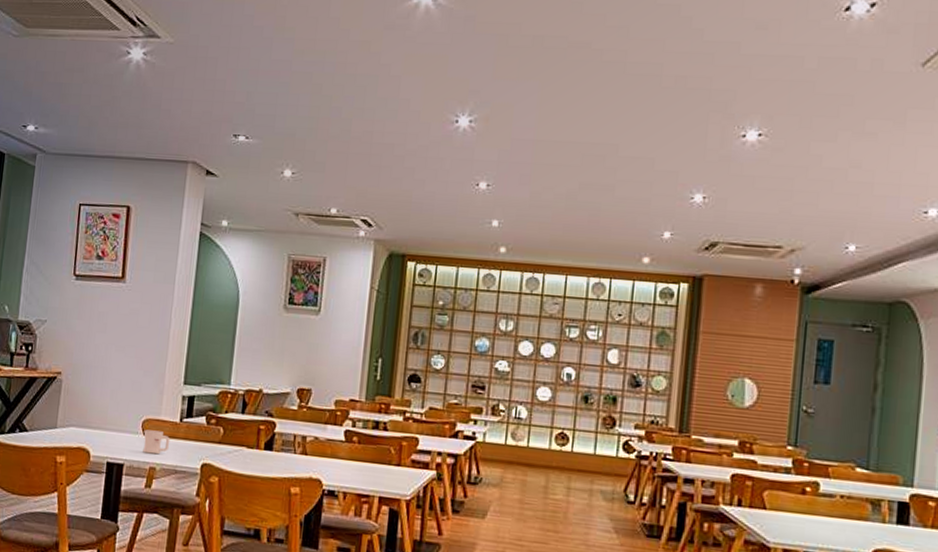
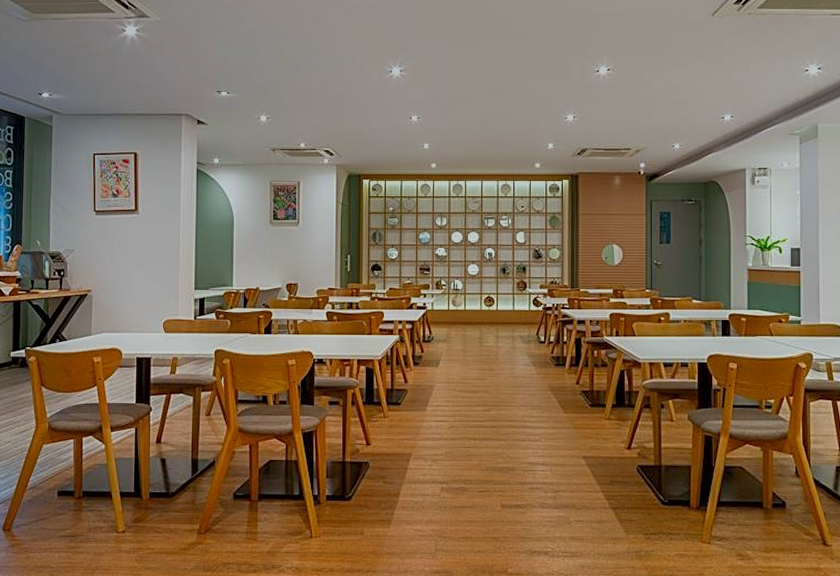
mug: present [143,429,170,455] -> none [165,328,188,347]

